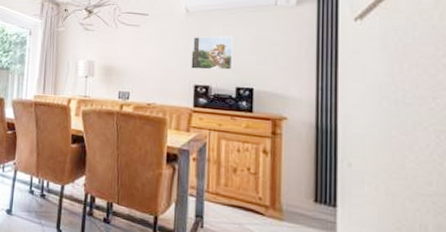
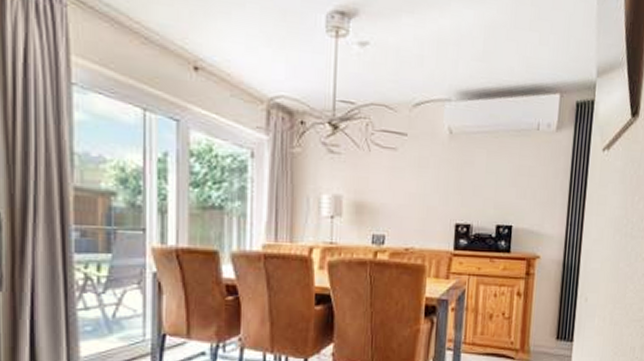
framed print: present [191,35,233,70] -> none [452,163,496,206]

